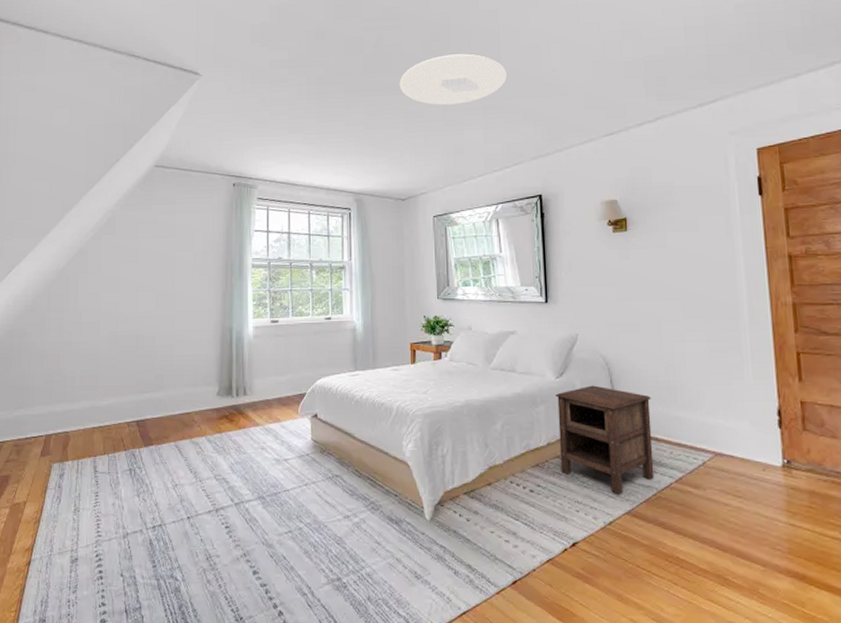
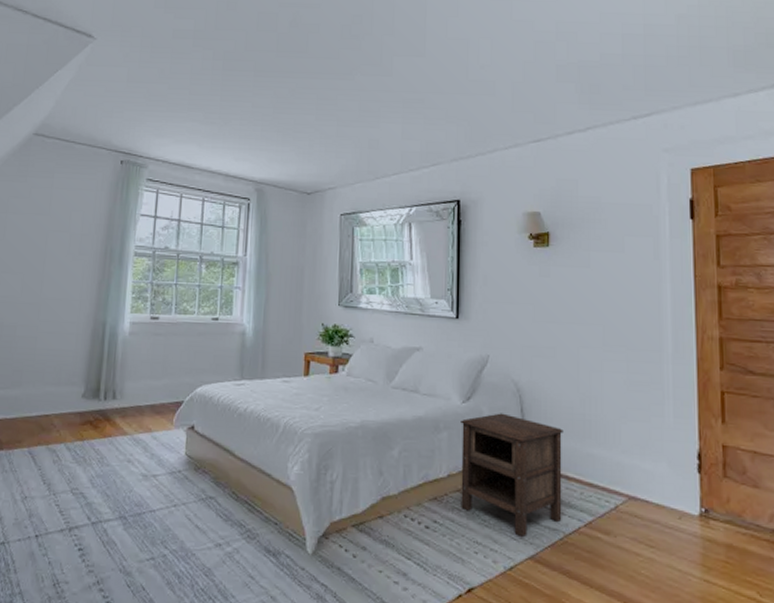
ceiling light: present [399,54,508,105] -> none [314,40,432,95]

